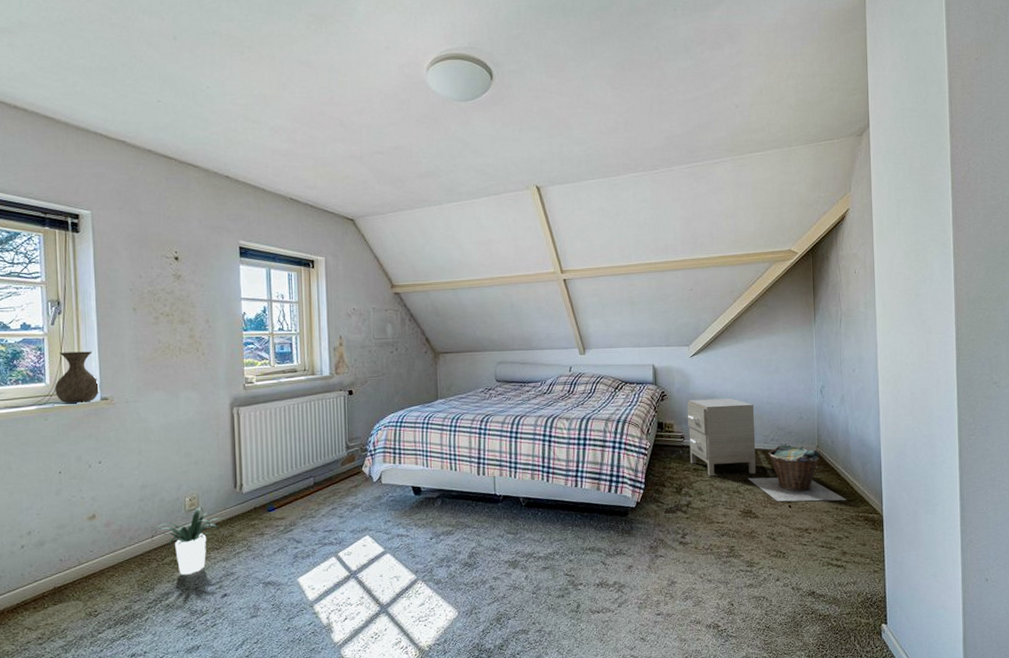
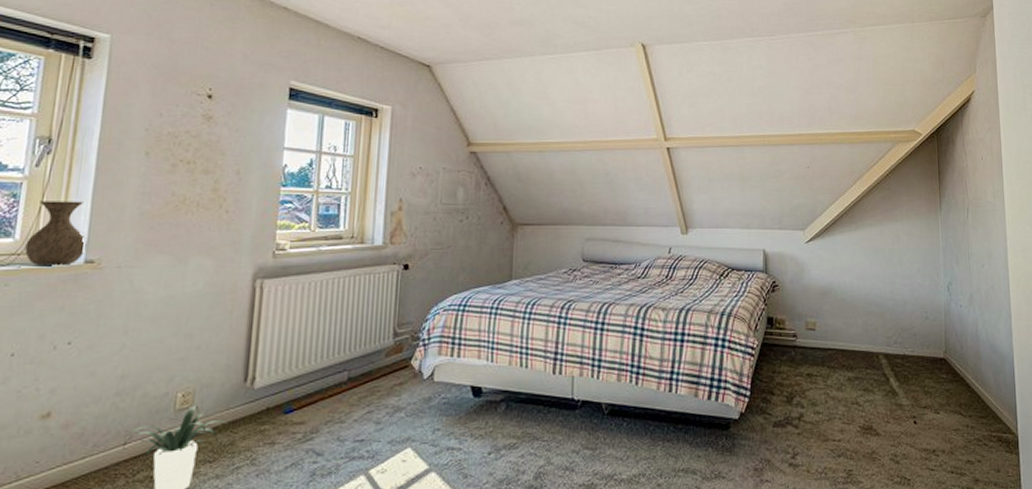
nightstand: present [686,398,757,476] -> none [800,292,878,383]
laundry basket: present [748,444,847,502] -> none [868,347,978,418]

